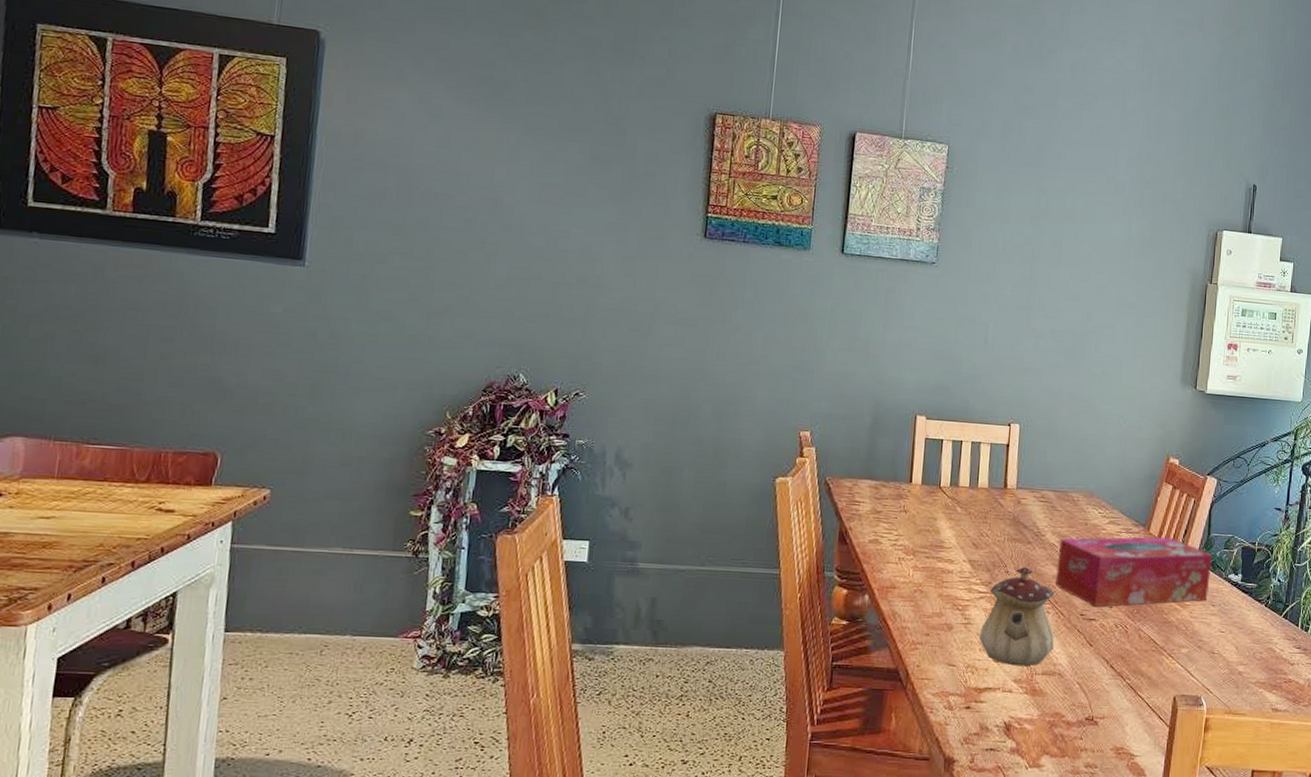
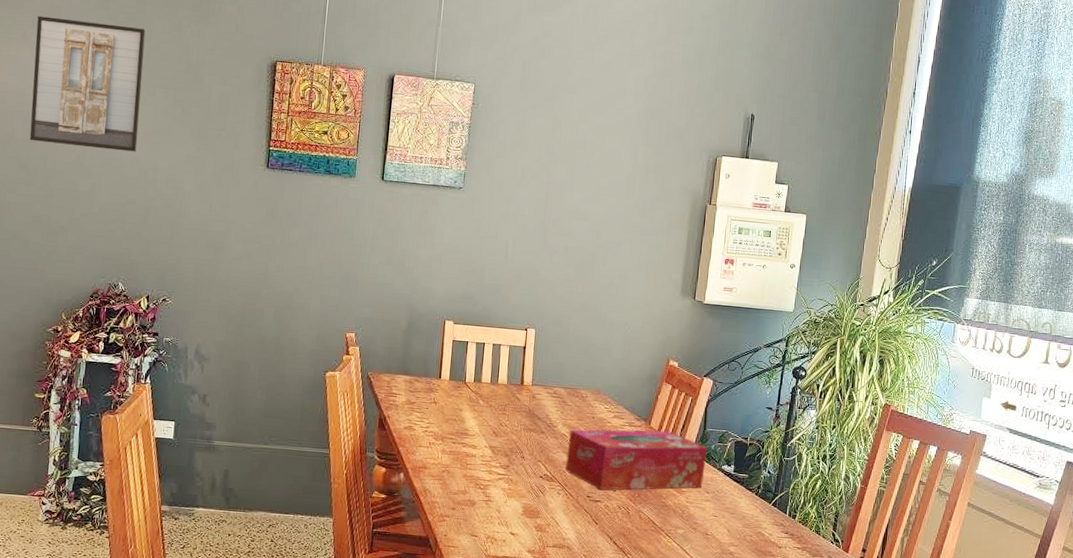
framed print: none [406,51,555,217] -> present [29,16,146,152]
teapot: present [979,567,1055,667] -> none [498,453,565,540]

